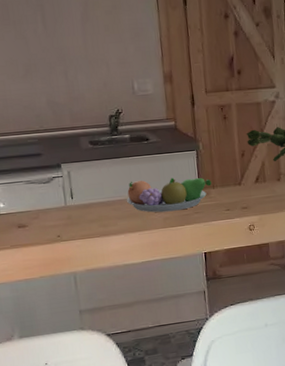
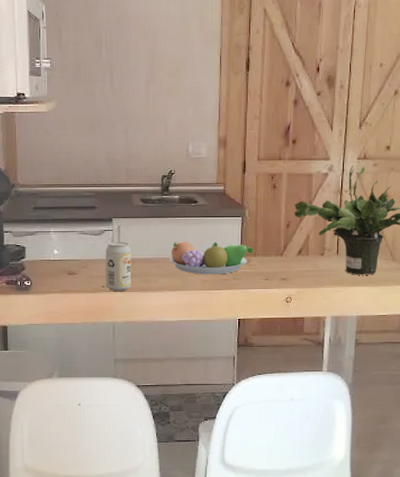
beverage can: none [56,187,89,240] -> present [105,241,131,291]

